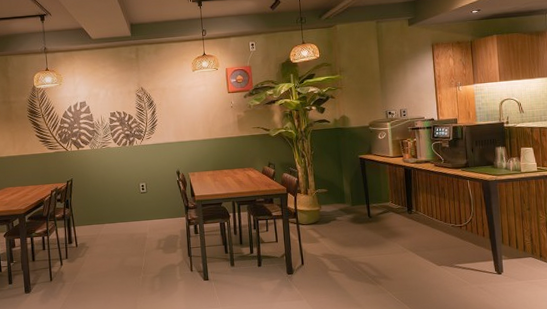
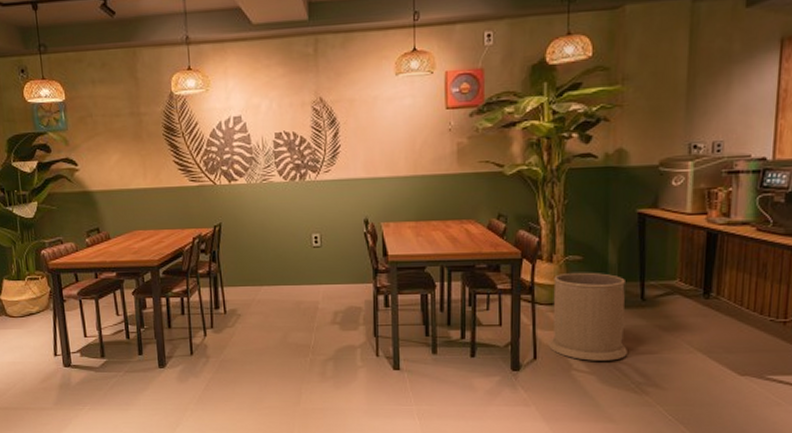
trash can: none [310,200,364,263] -> present [549,272,627,361]

